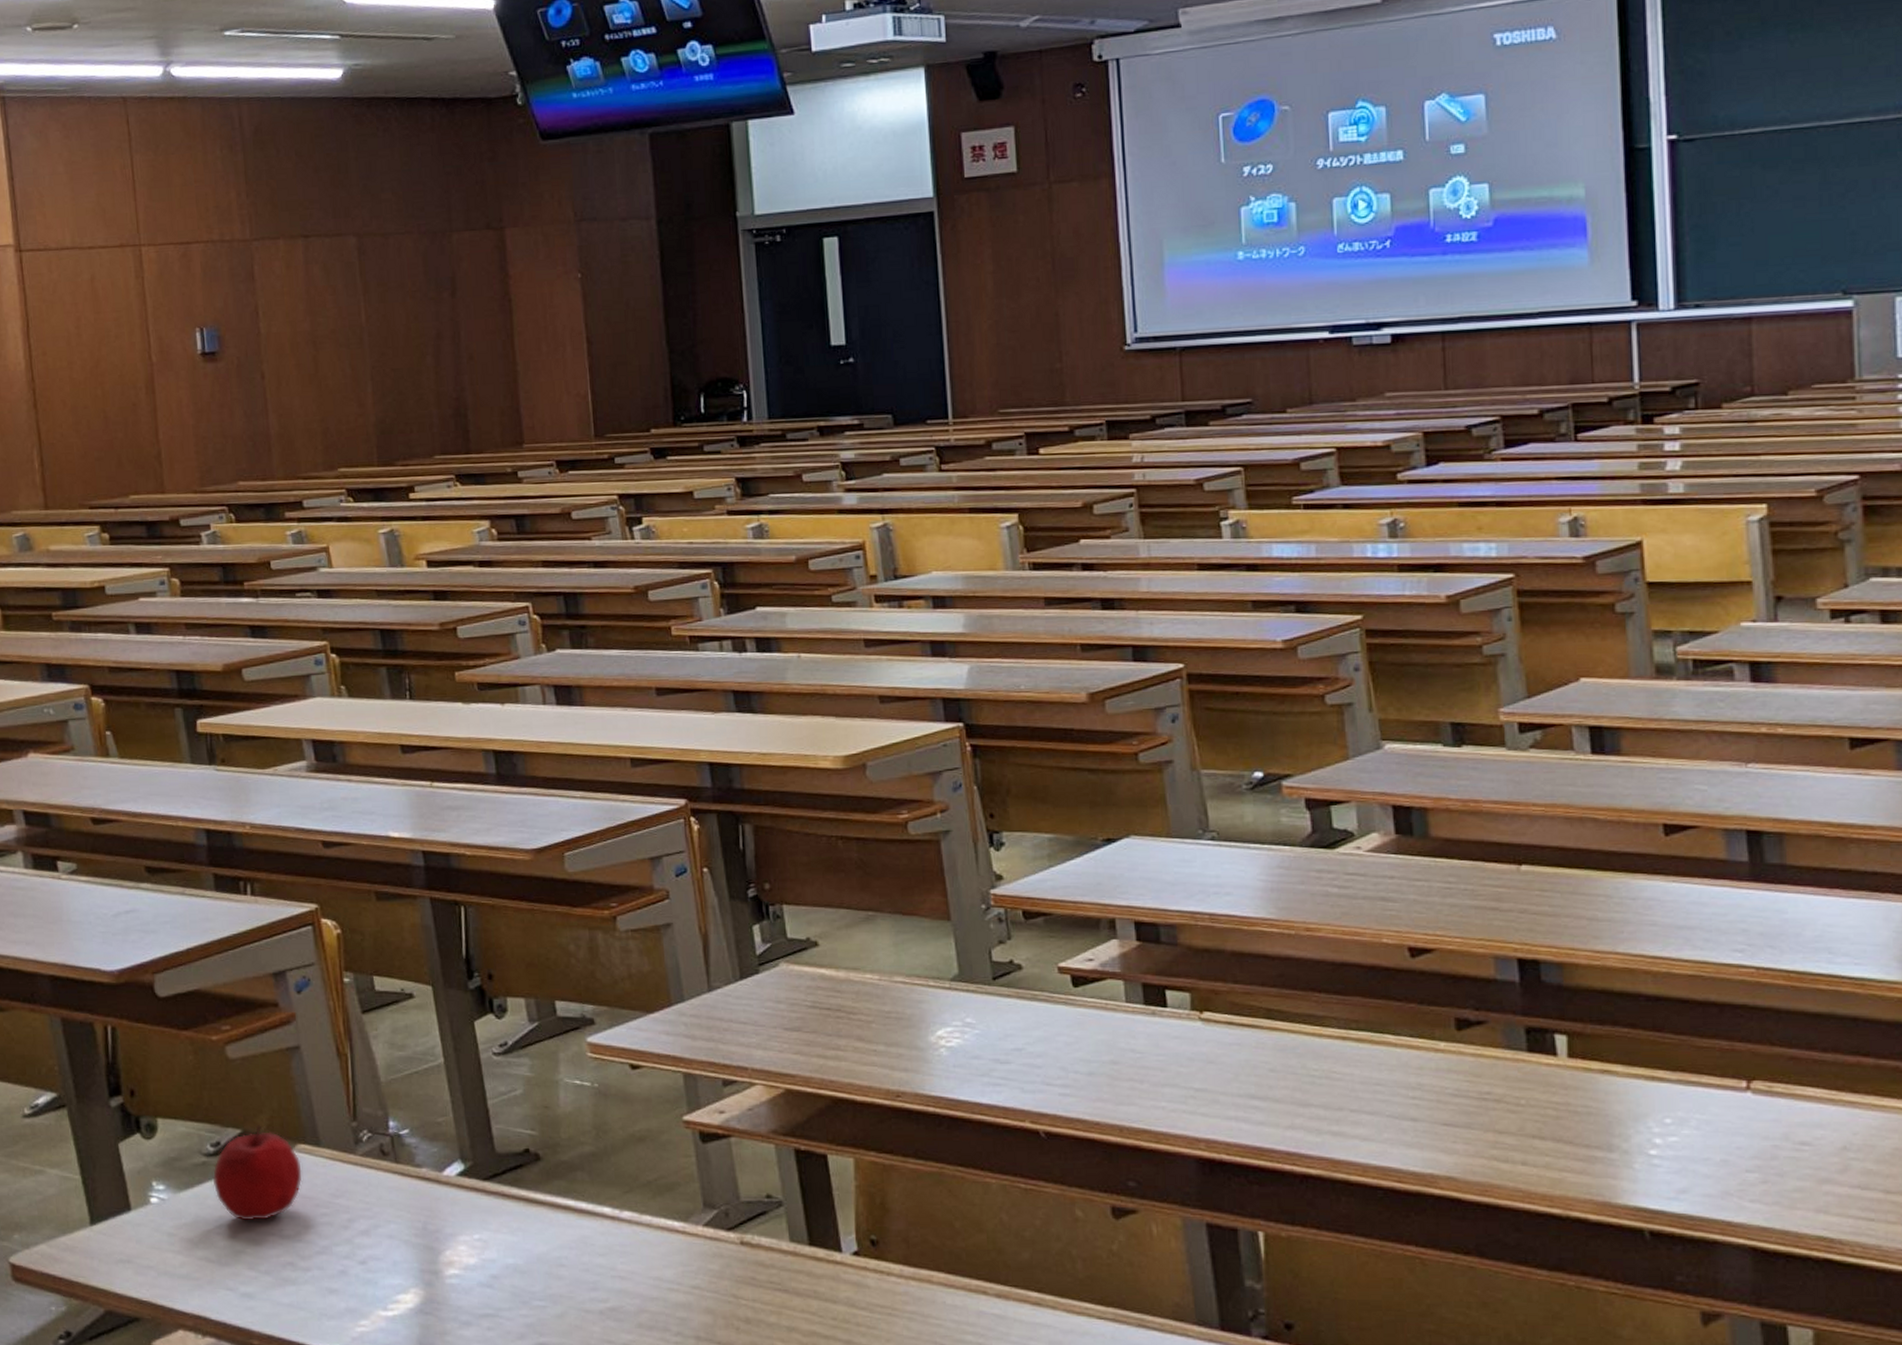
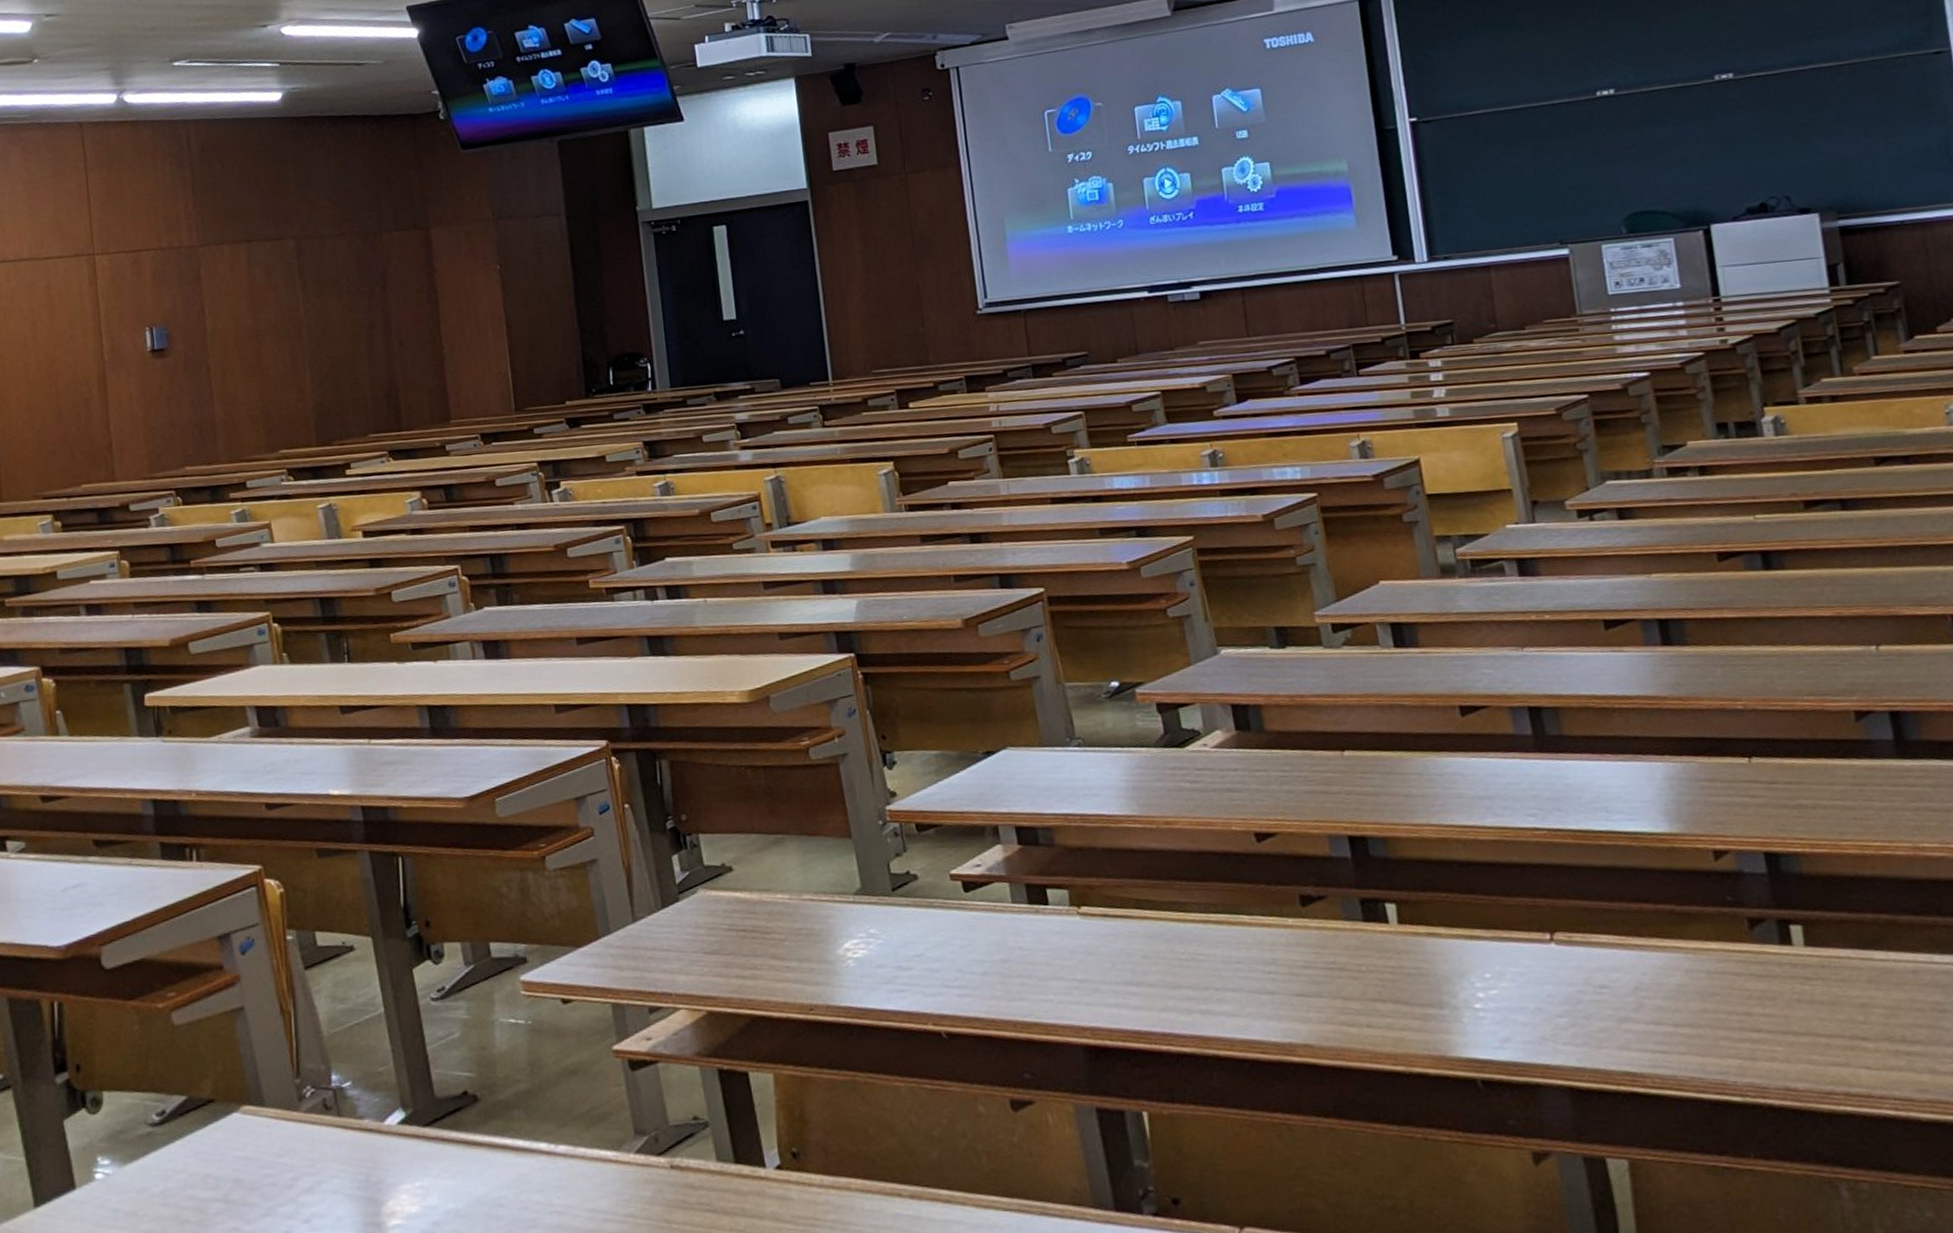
apple: present [212,1125,303,1221] -> none [157,1090,247,1189]

